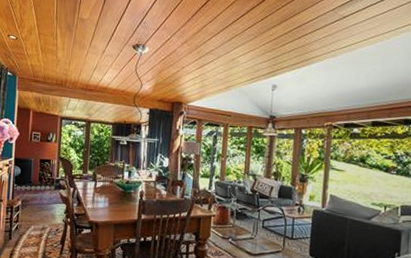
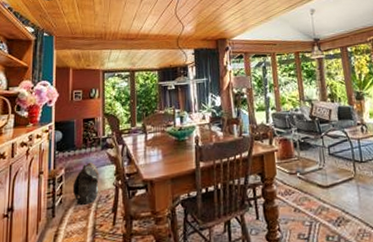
backpack: none [27,198,51,234] -> present [72,162,99,205]

